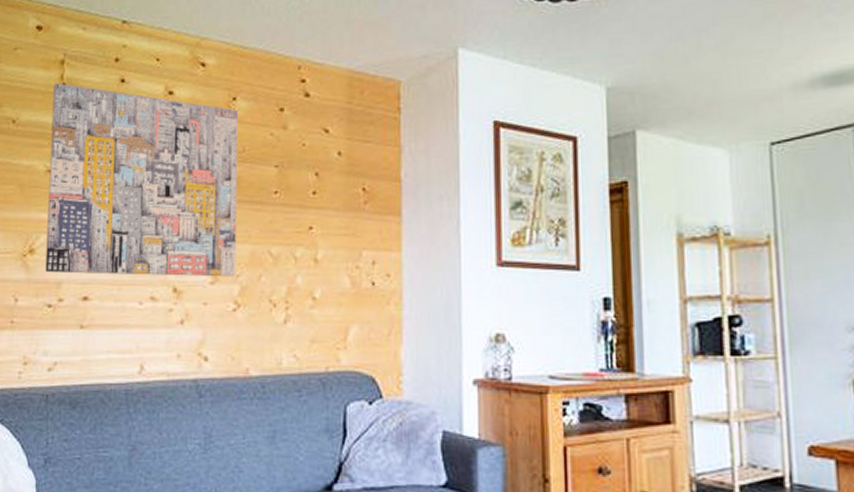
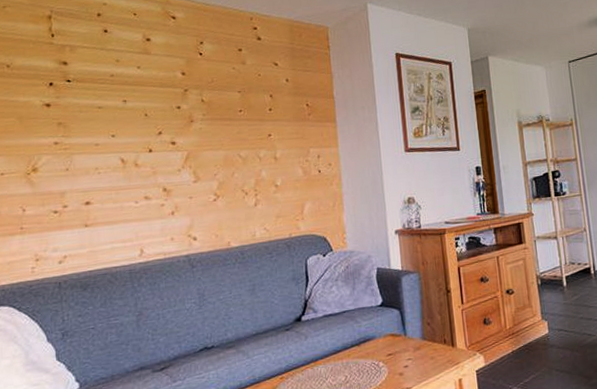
wall art: present [45,82,239,277] -> none [43,33,214,186]

